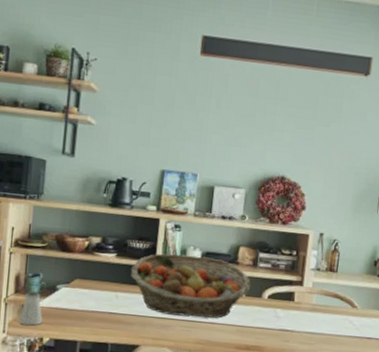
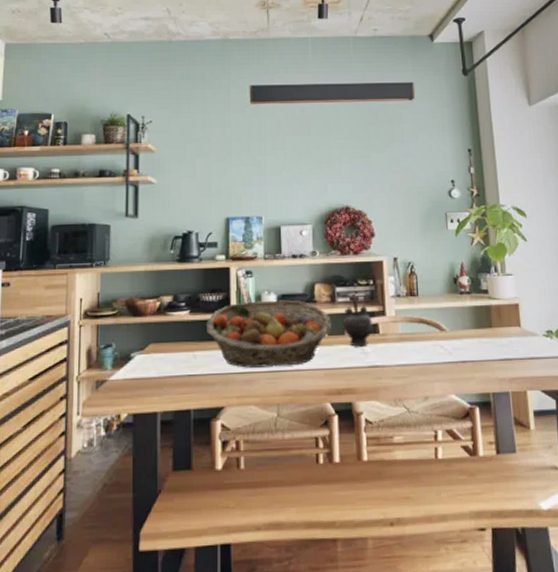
saltshaker: present [18,290,43,326] -> none [92,363,119,403]
teapot: none [261,261,290,311] -> present [343,293,373,347]

